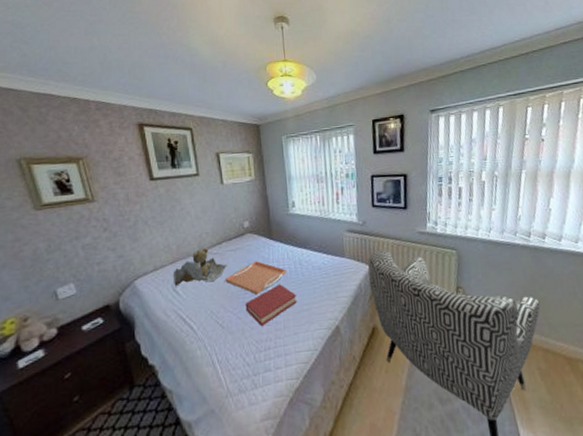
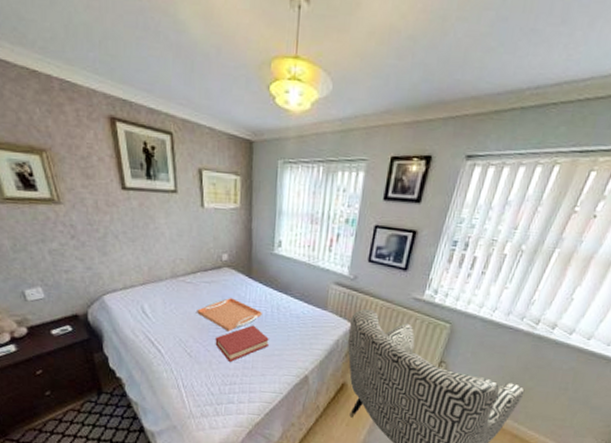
teddy bear: present [172,247,227,287] -> none [142,274,200,311]

